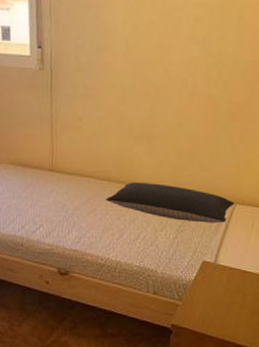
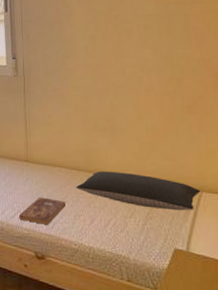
bible: none [41,210,94,239] -> present [19,197,66,225]

